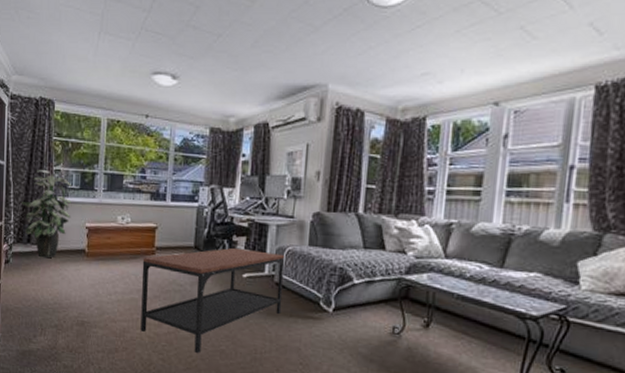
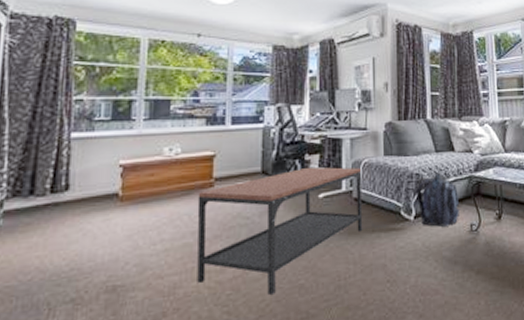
indoor plant: present [22,170,72,258] -> none [22,101,99,212]
backpack: none [337,269,384,325] -> present [416,172,460,227]

